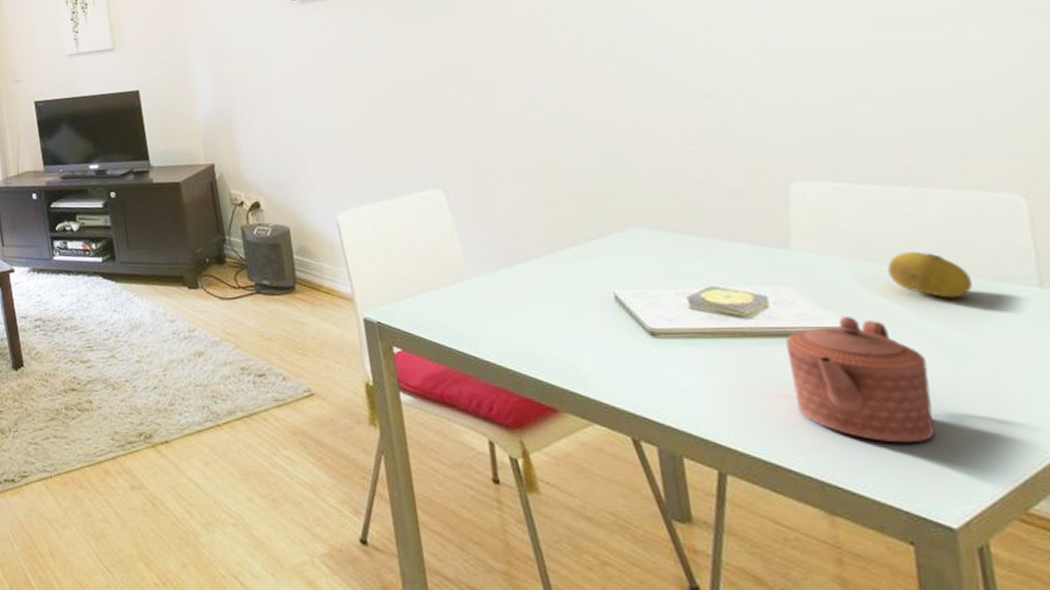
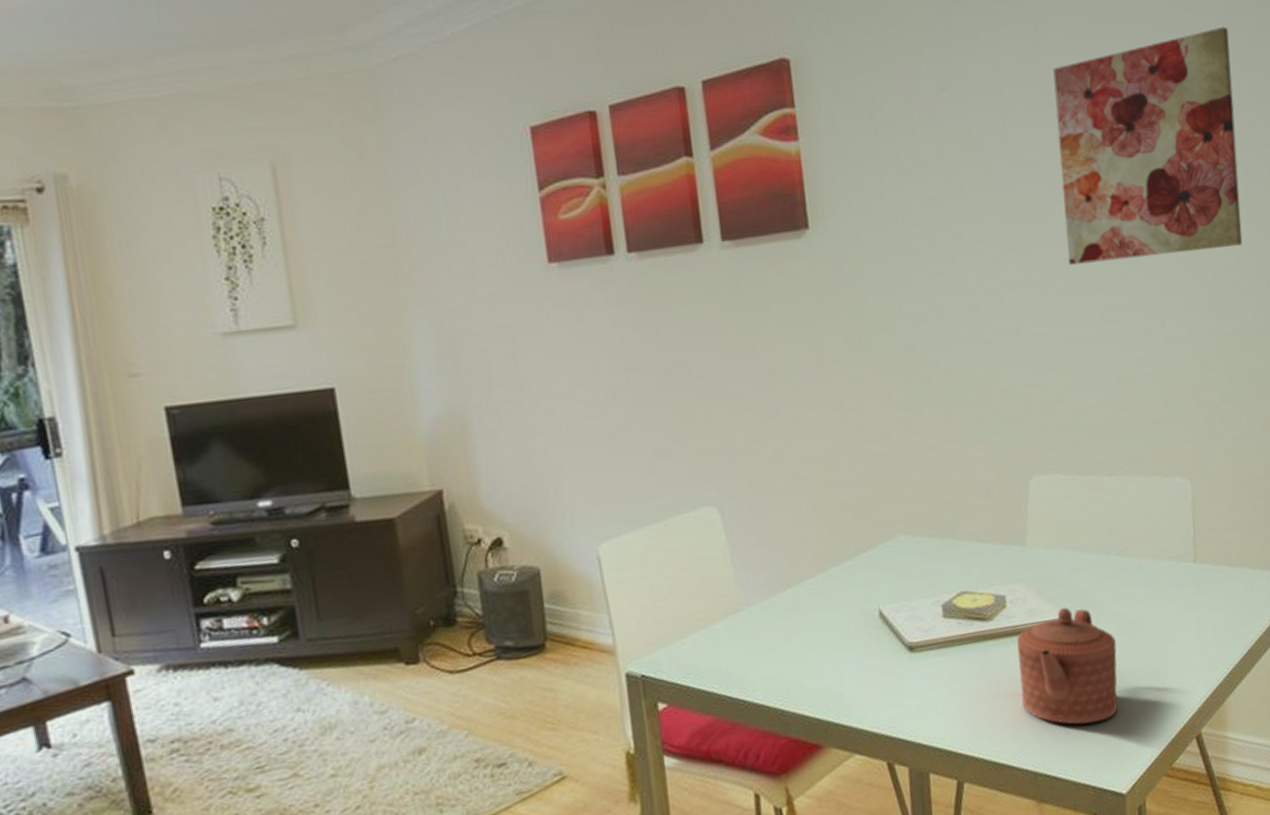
fruit: present [887,252,973,298] -> none [1096,538,1152,581]

